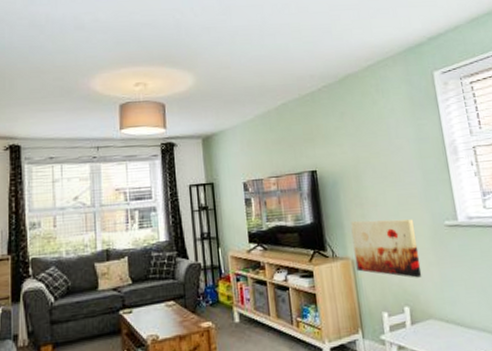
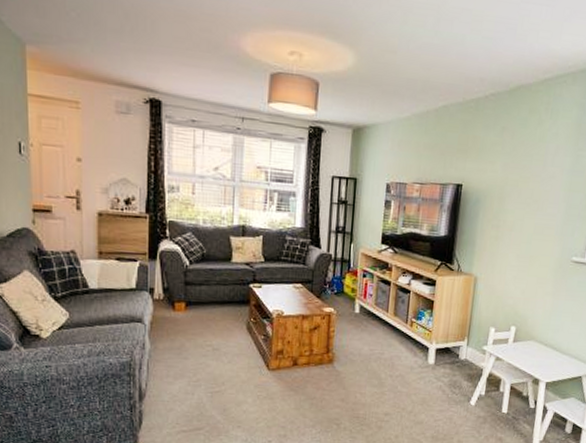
wall art: present [350,219,422,278] -> none [477,240,544,304]

